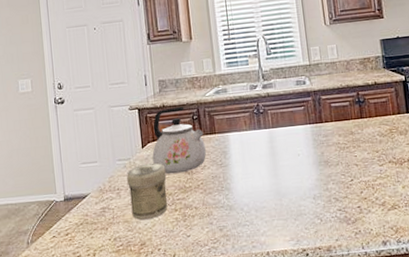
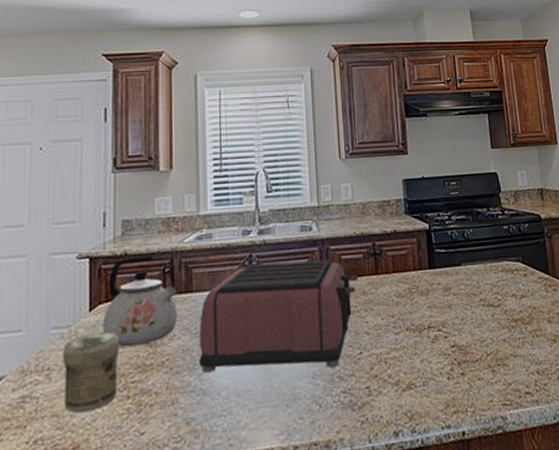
toaster: none [223,107,347,194] -> present [199,260,359,373]

